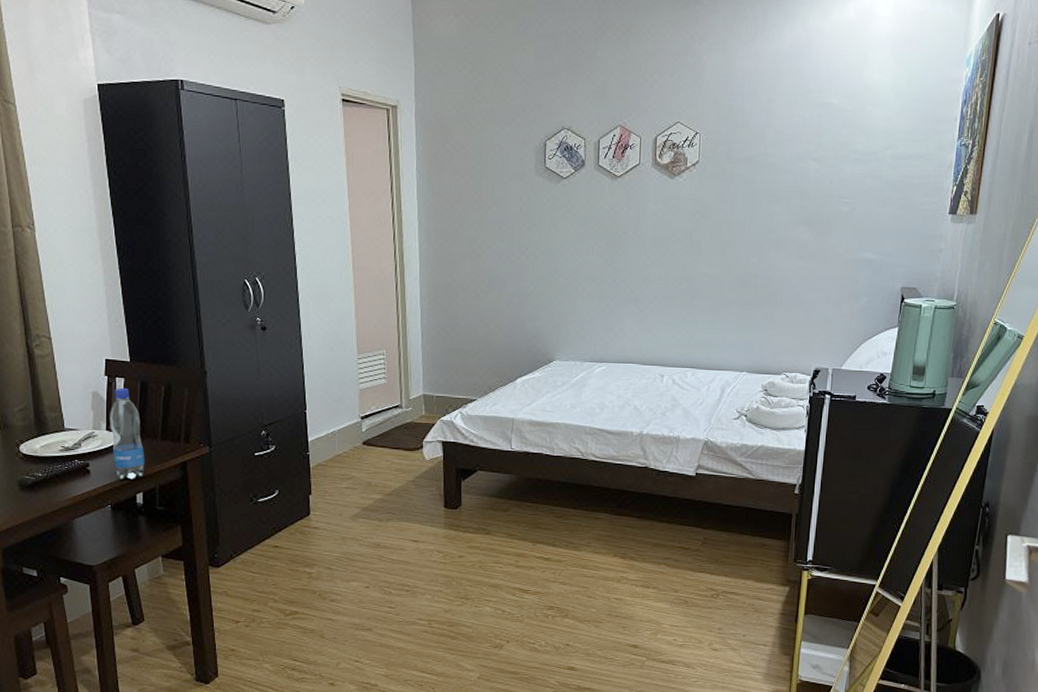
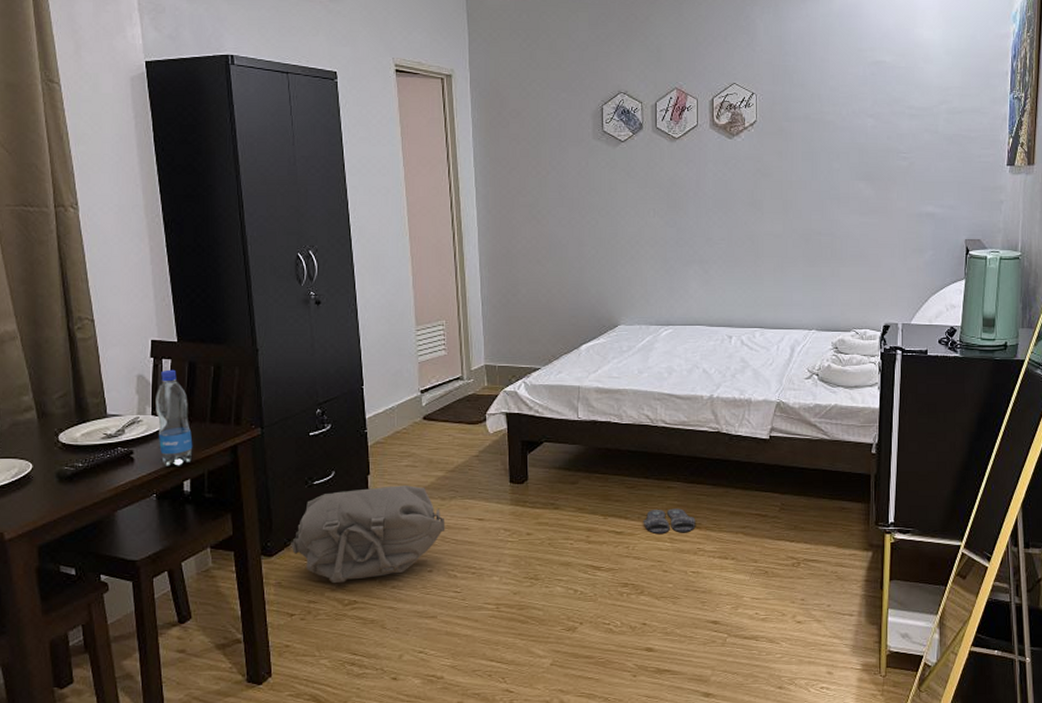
duffel bag: none [236,506,382,595] -> present [291,485,445,584]
slippers: none [570,538,621,562] -> present [643,508,696,535]

